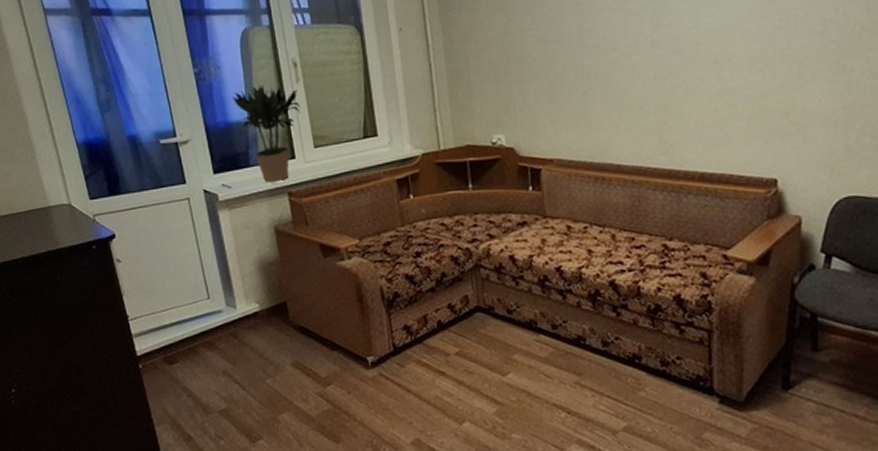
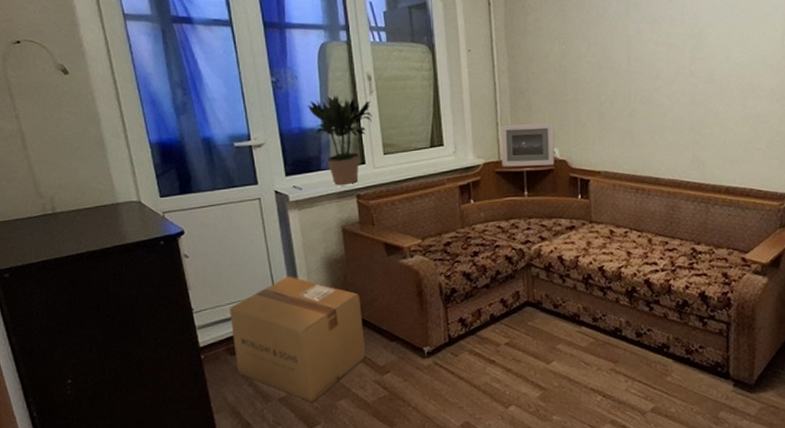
box: none [165,280,307,415] -> present [230,276,366,402]
picture frame: none [439,106,501,158] -> present [500,123,555,167]

